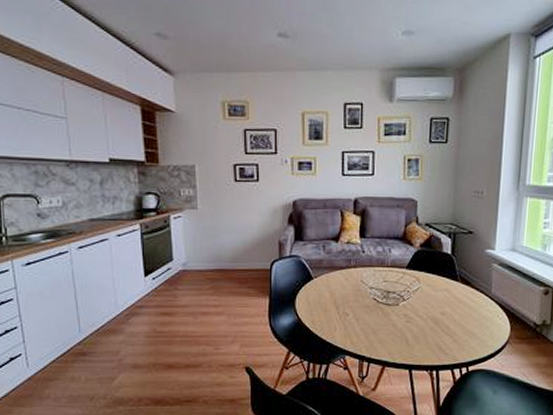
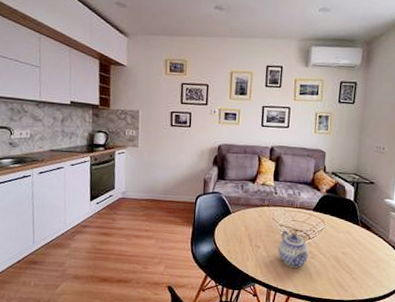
teapot: none [368,293,404,334] -> present [277,230,309,268]

